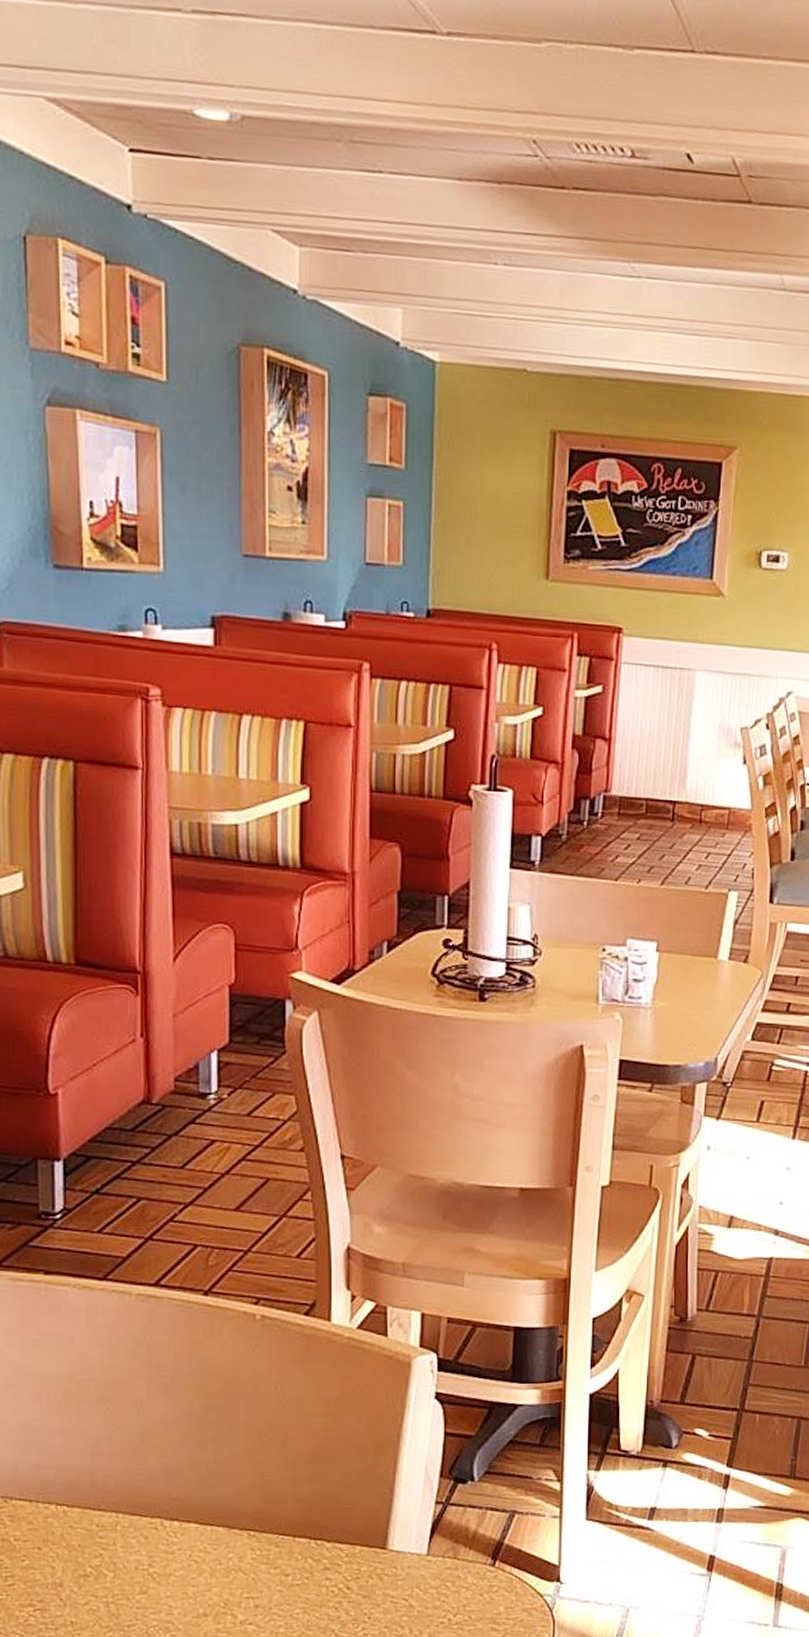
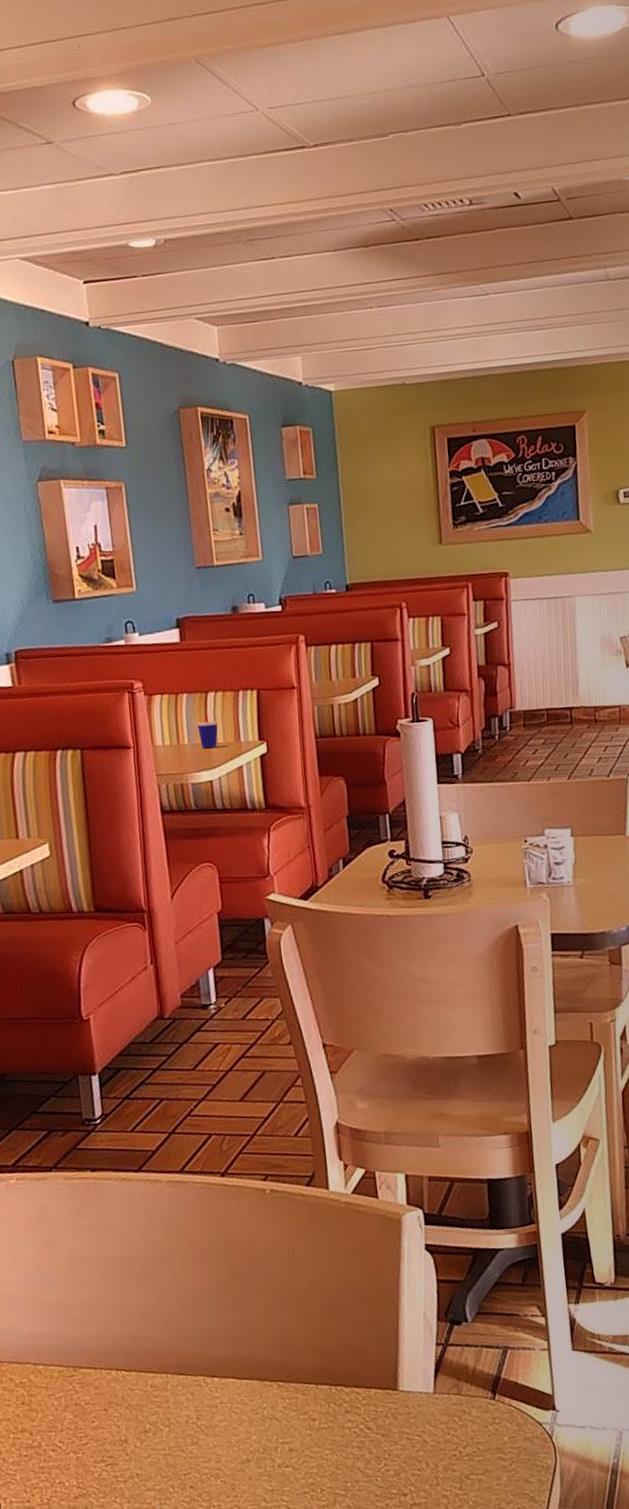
beverage cup: none [226,741,251,785] -> present [197,714,218,749]

